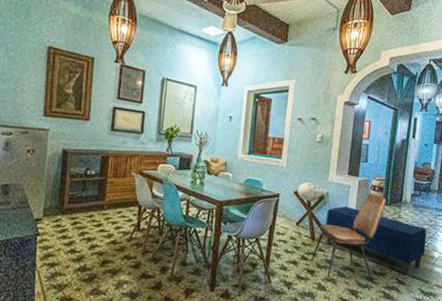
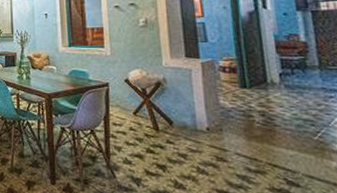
dining chair: present [311,193,387,281] -> none [159,75,249,180]
bench: present [326,206,427,276] -> none [168,92,321,175]

